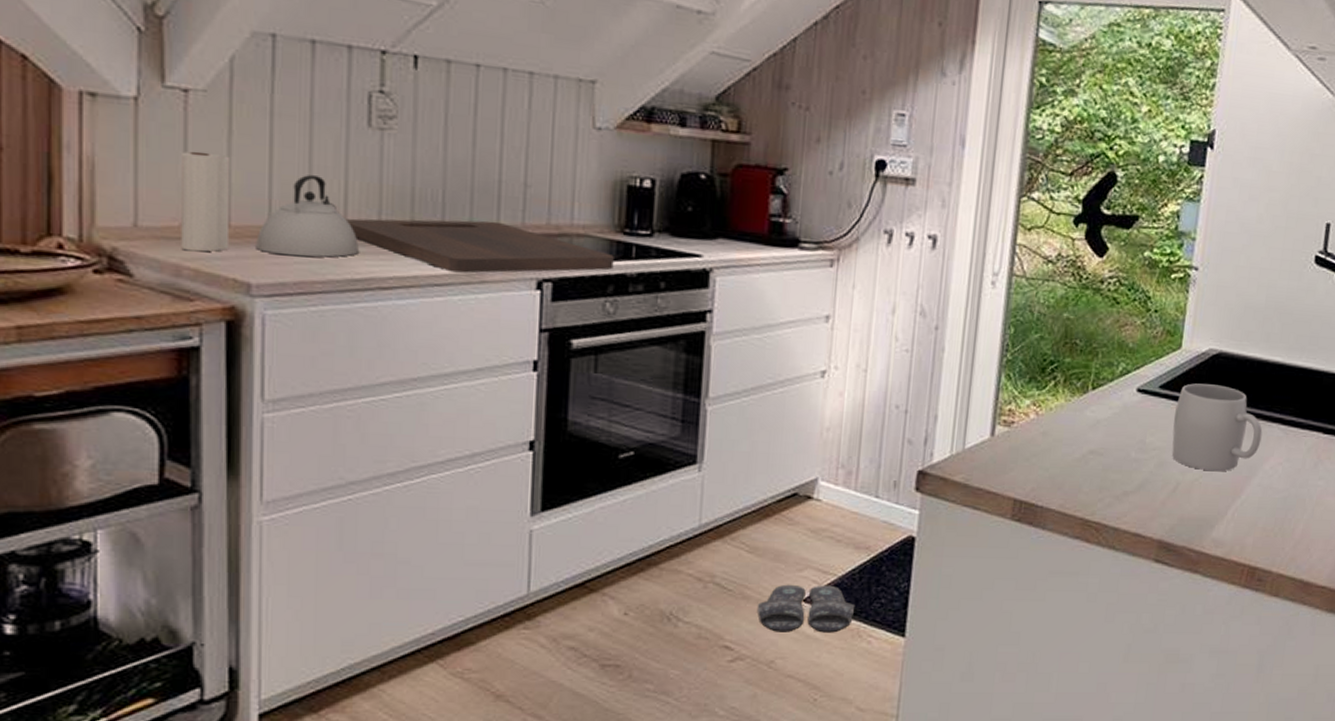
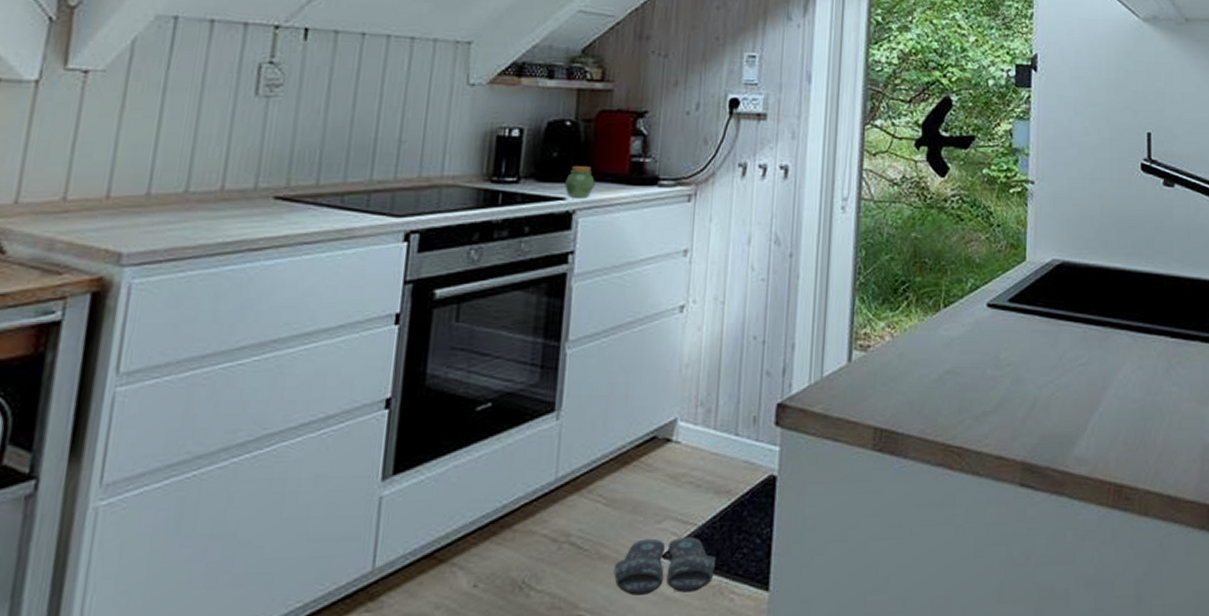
paper towel roll: present [180,151,230,252] -> none [58,127,118,225]
kettle: present [256,174,359,258] -> none [132,142,234,224]
cutting board: present [345,218,614,274] -> none [223,177,481,230]
jar: none [701,222,733,258] -> present [565,166,595,200]
mug: present [1172,383,1263,472] -> none [1024,295,1112,384]

